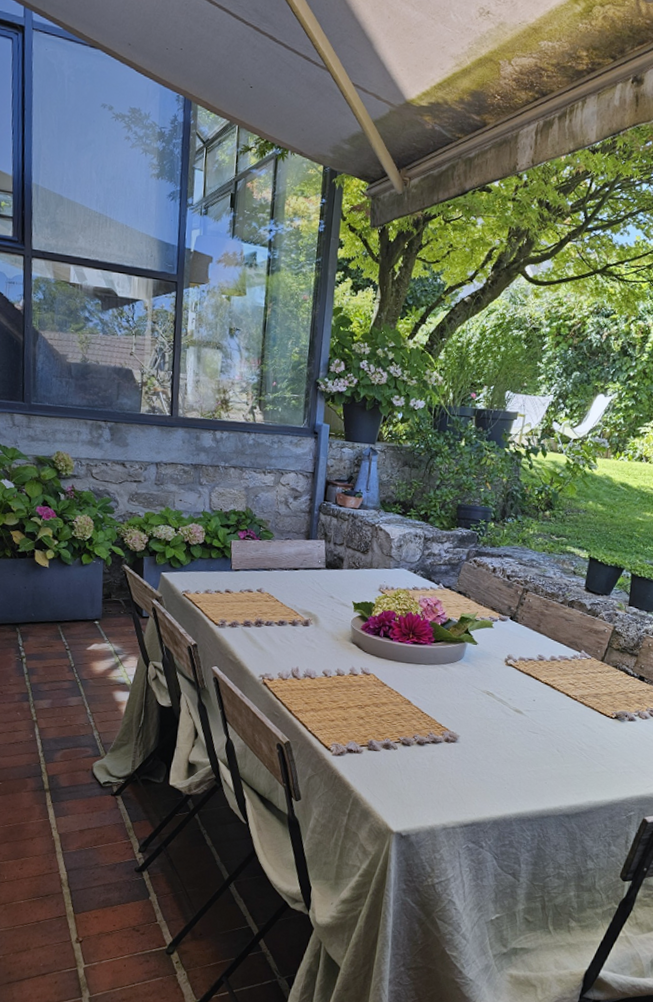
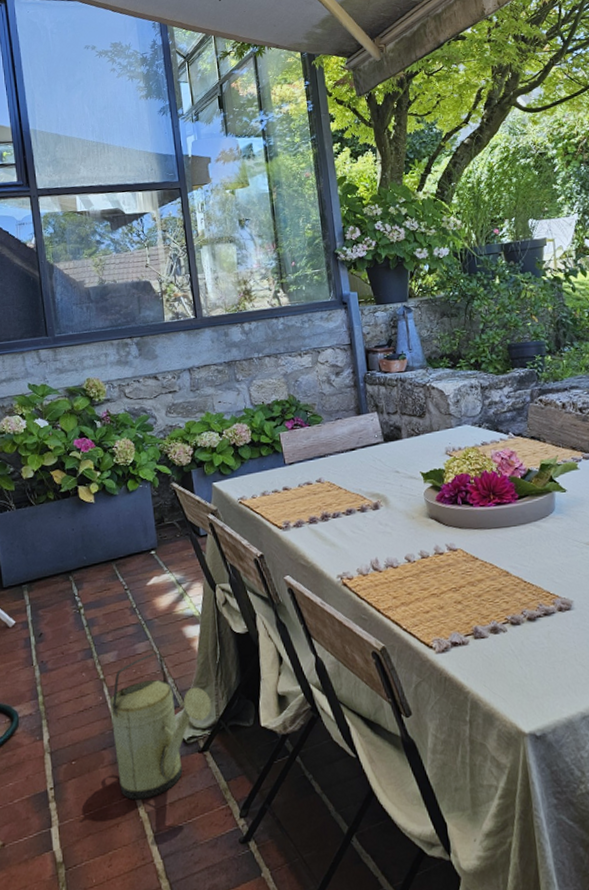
watering can: none [38,707,129,824] -> present [109,652,211,800]

